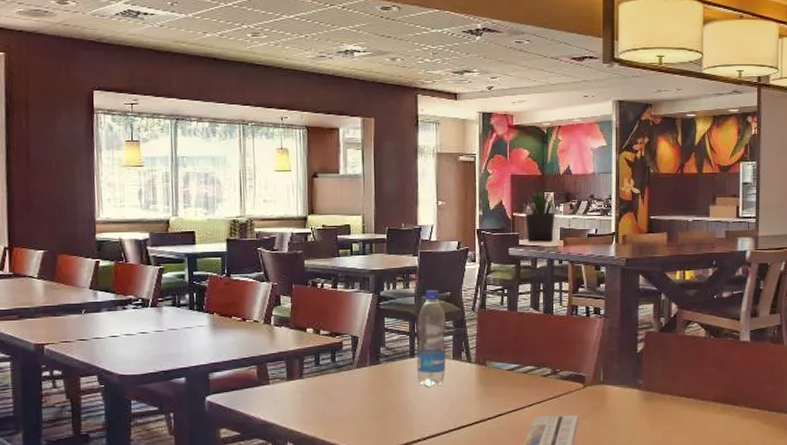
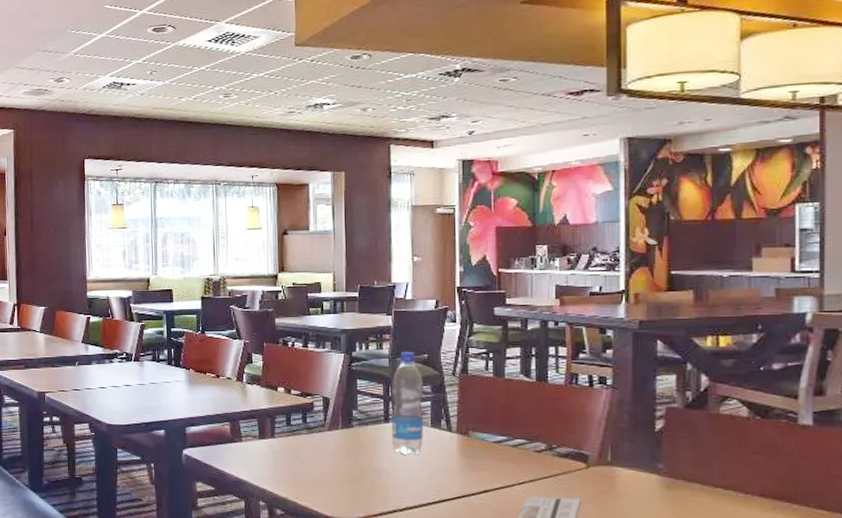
planter: present [525,187,555,243] -> none [513,239,549,302]

